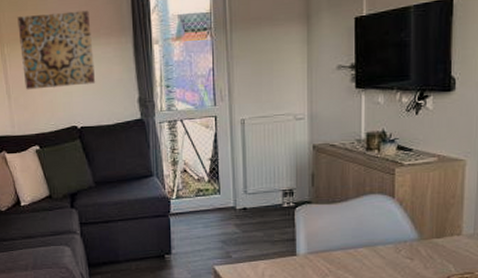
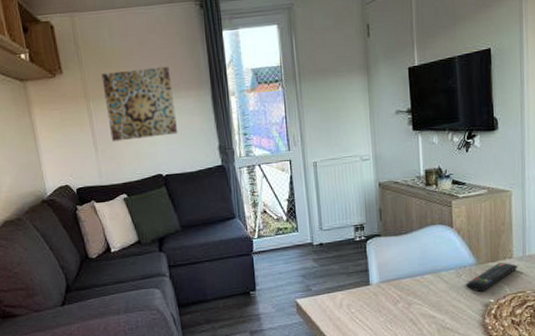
remote control: none [404,239,467,270] -> present [465,262,518,292]

